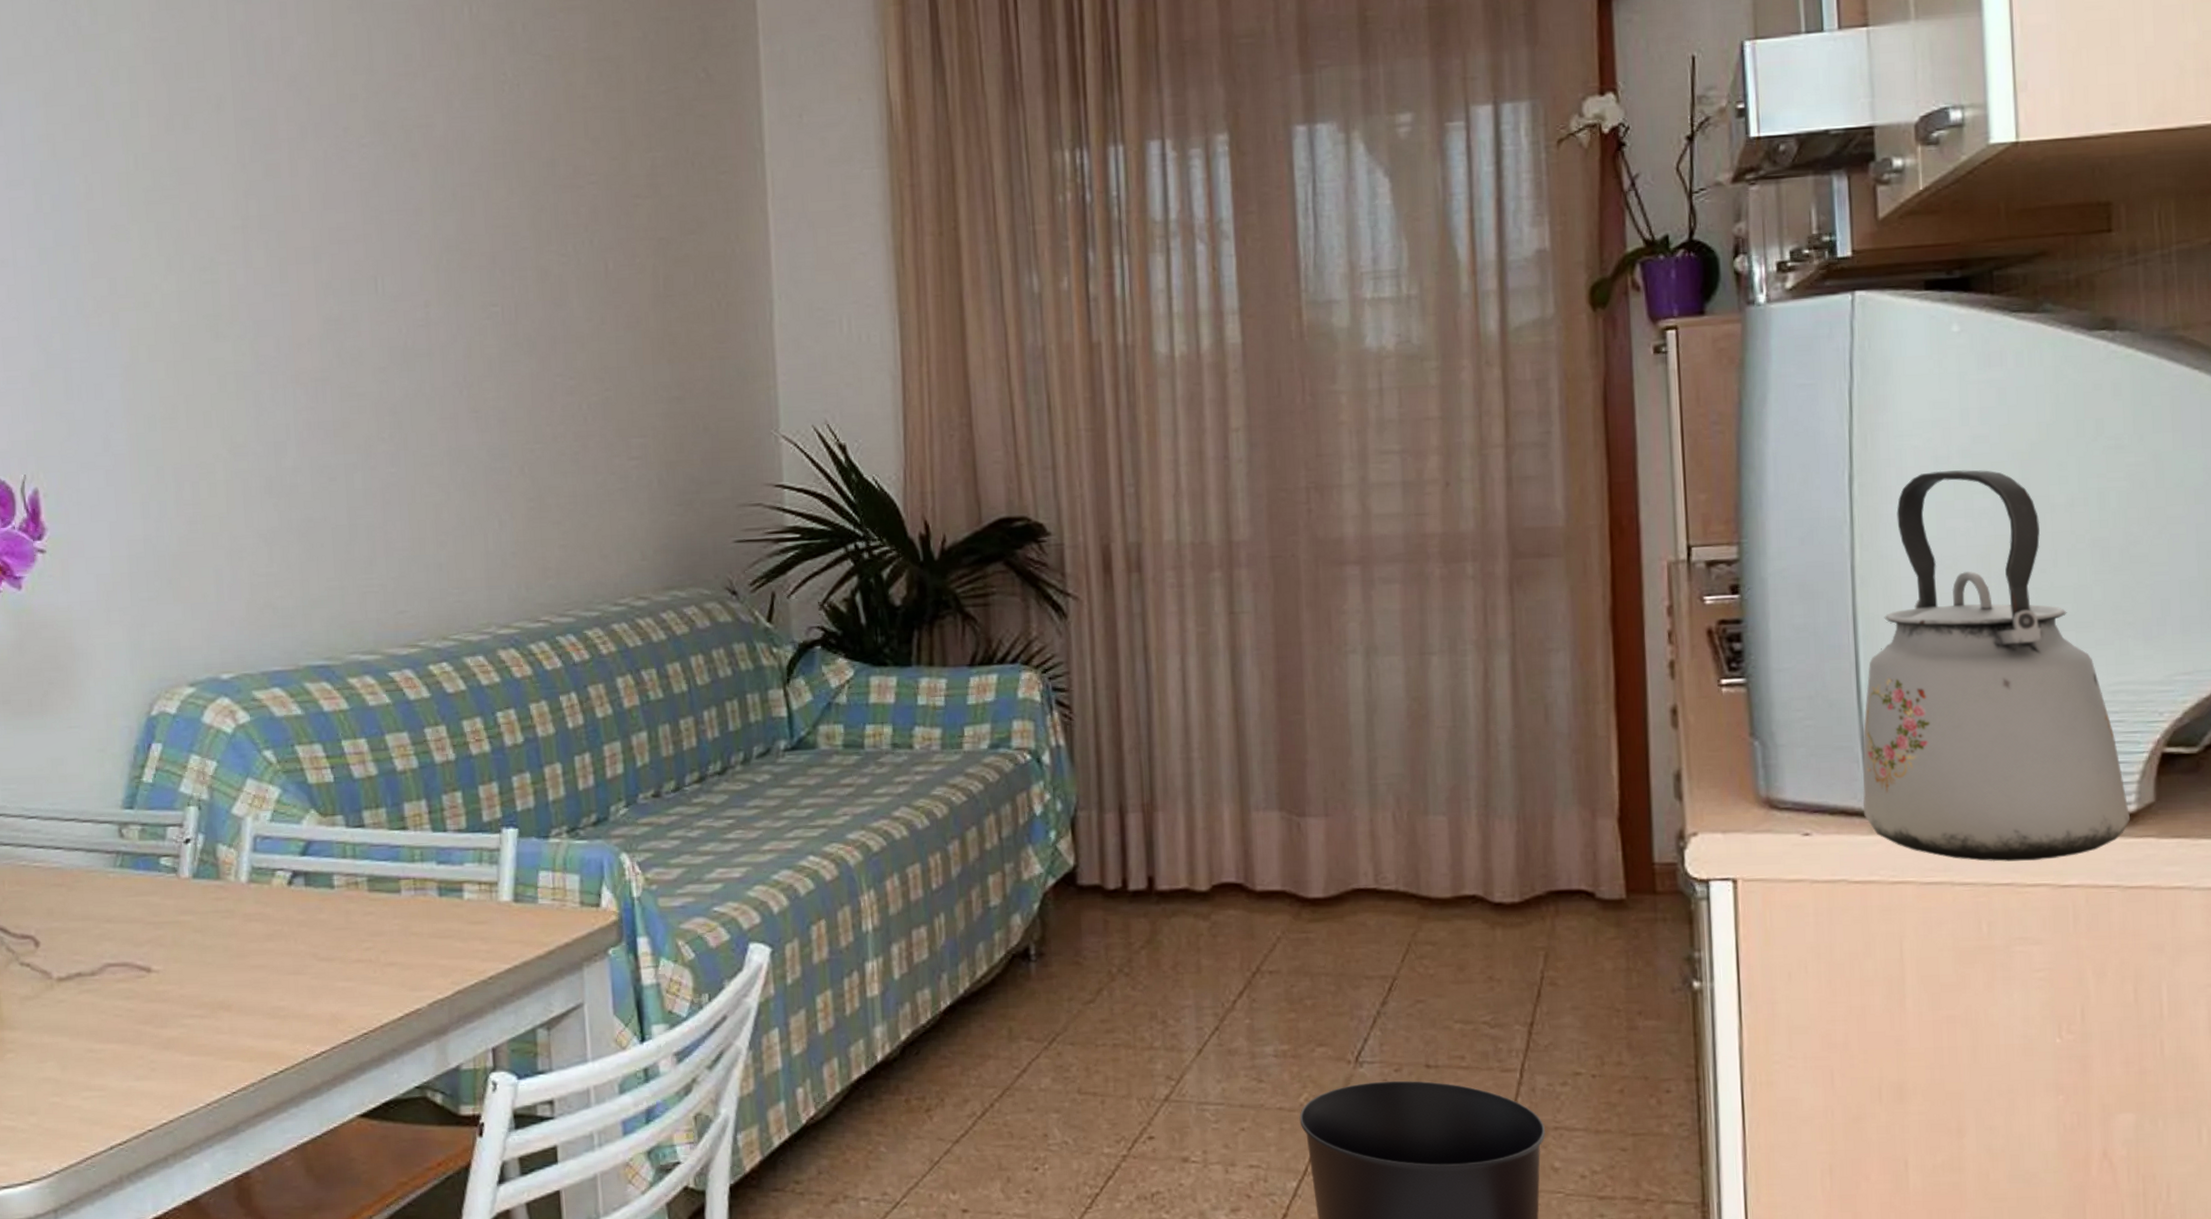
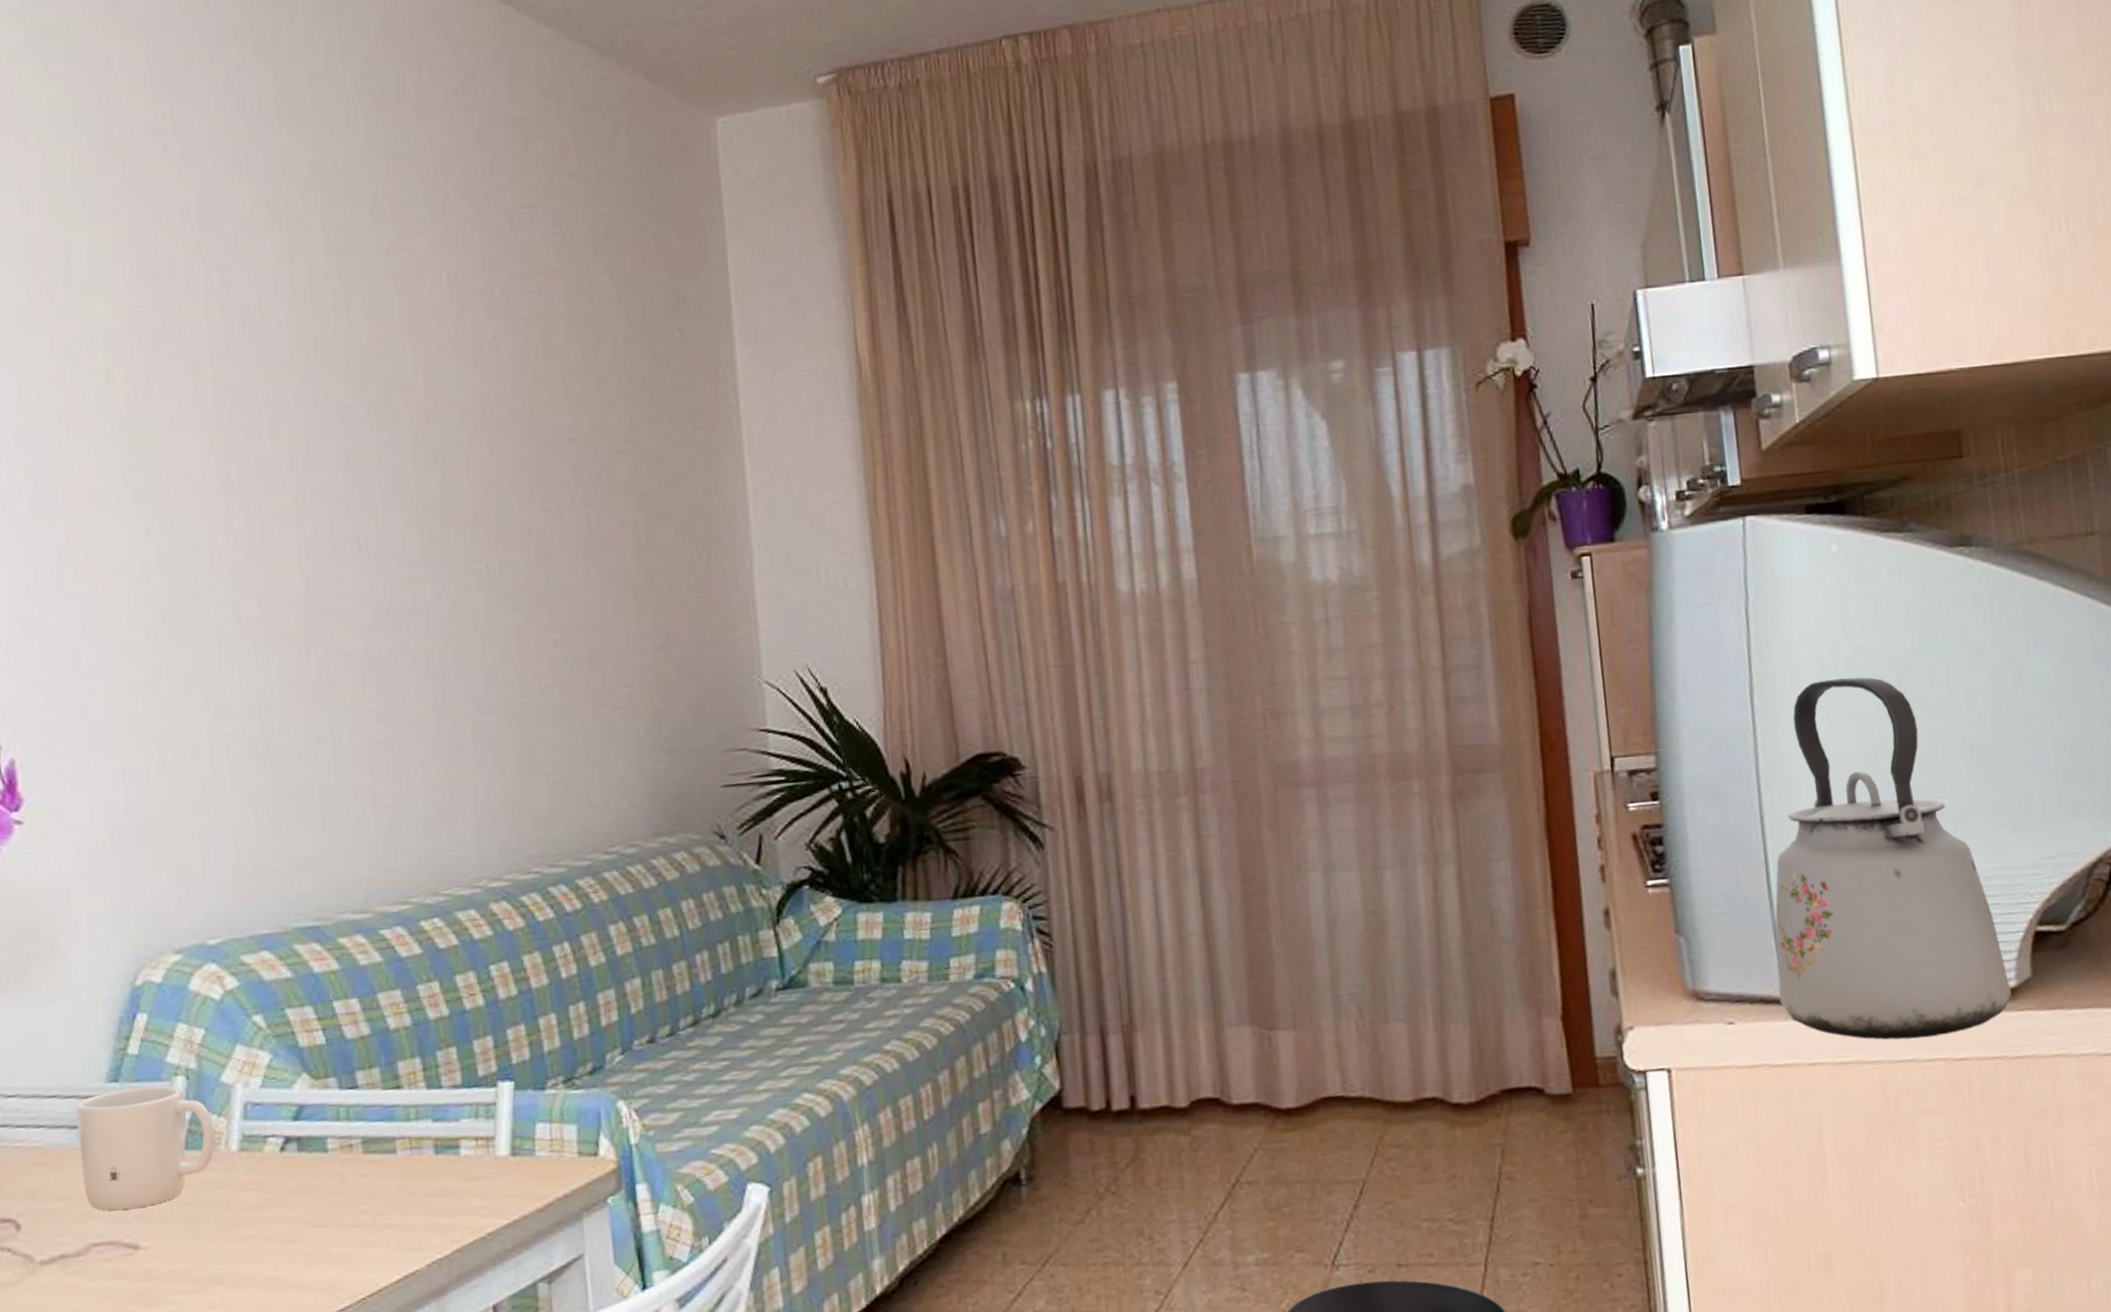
mug: none [93,815,226,933] -> present [76,1086,215,1211]

